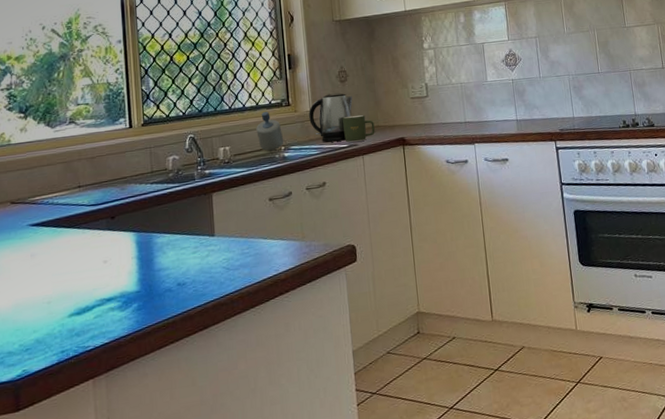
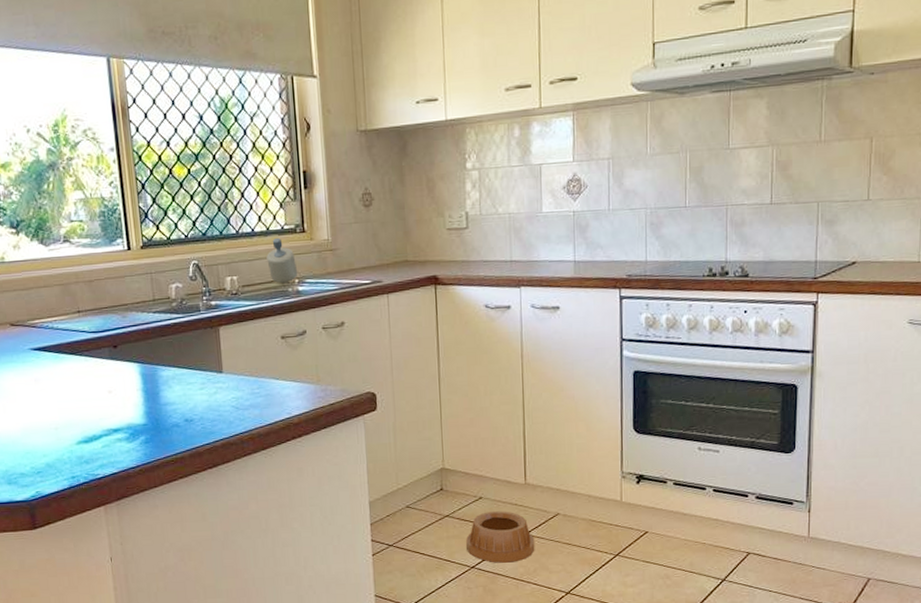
kettle: present [308,92,353,143] -> none [326,219,378,277]
mug: present [343,114,375,143] -> none [366,246,403,279]
pet bowl: none [443,348,506,401] -> present [466,511,535,563]

